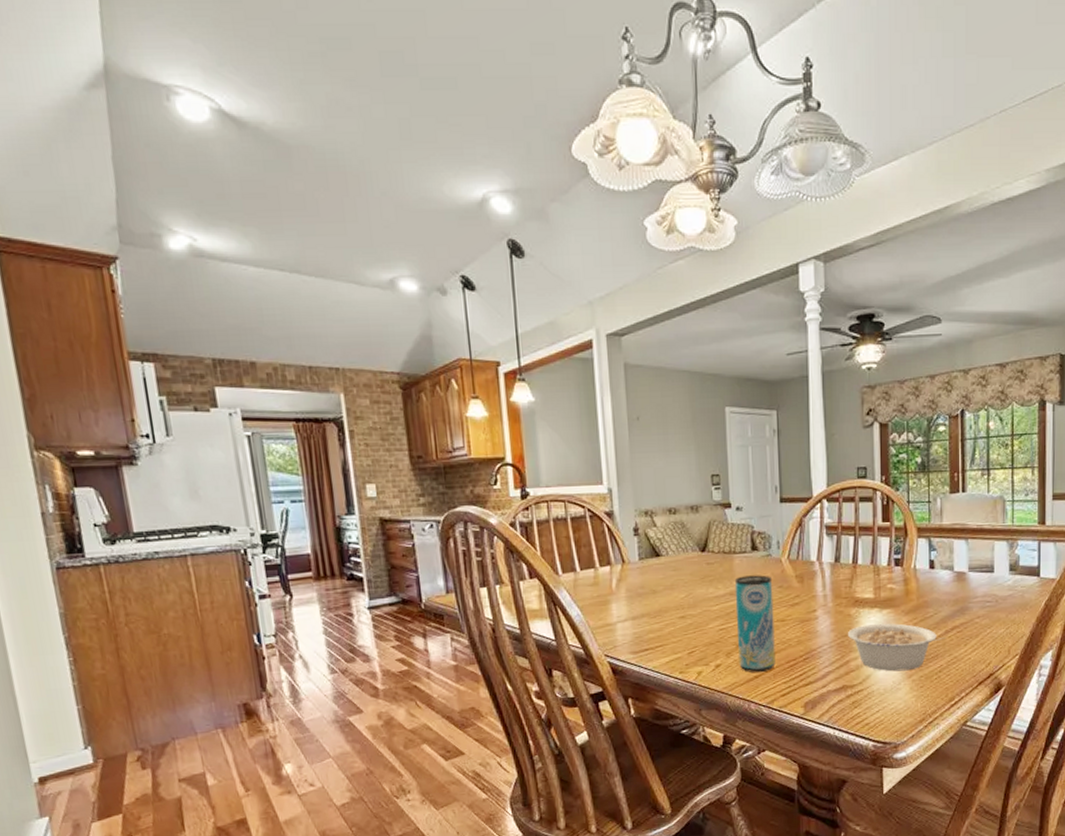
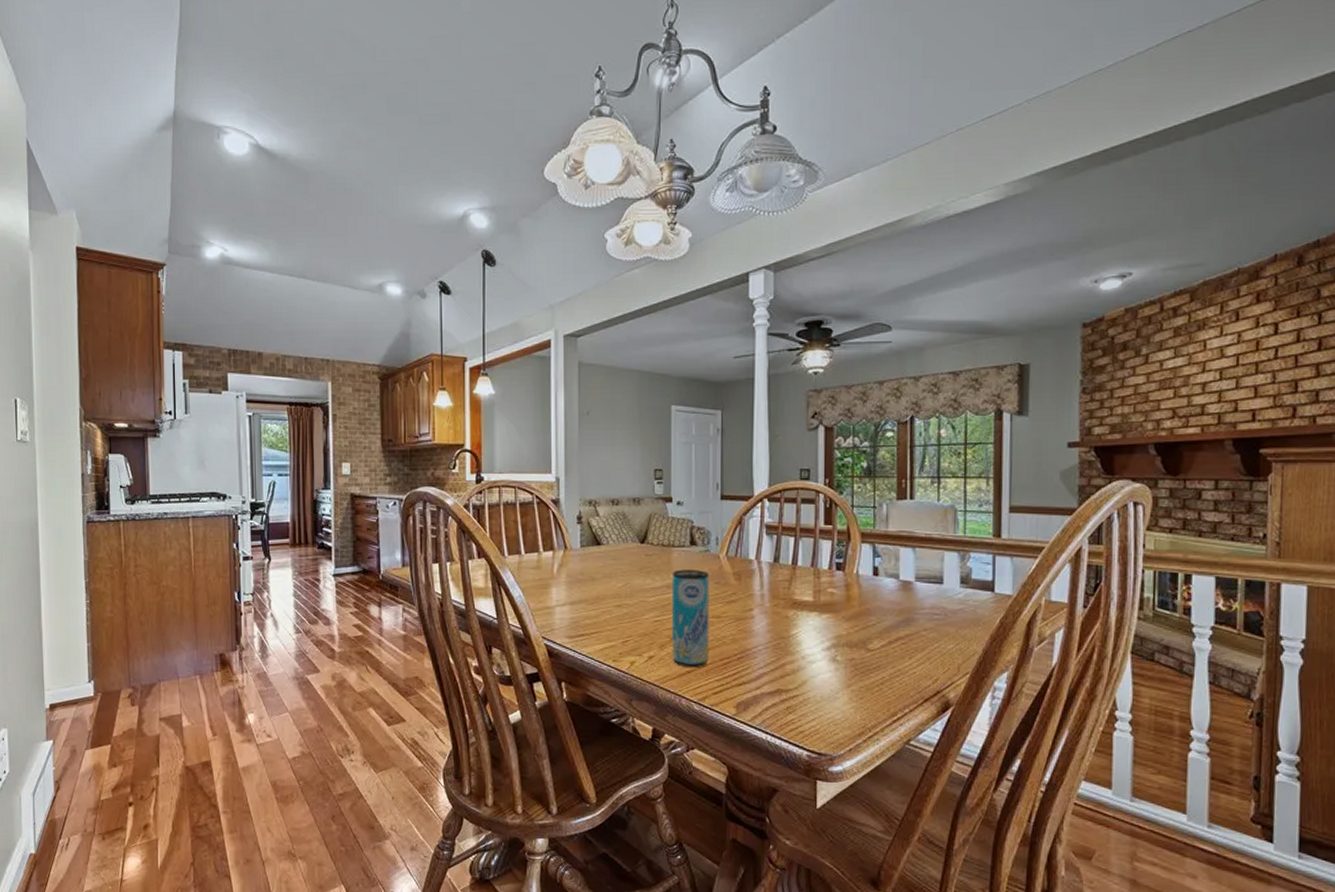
legume: present [848,623,946,672] -> none [785,628,889,680]

